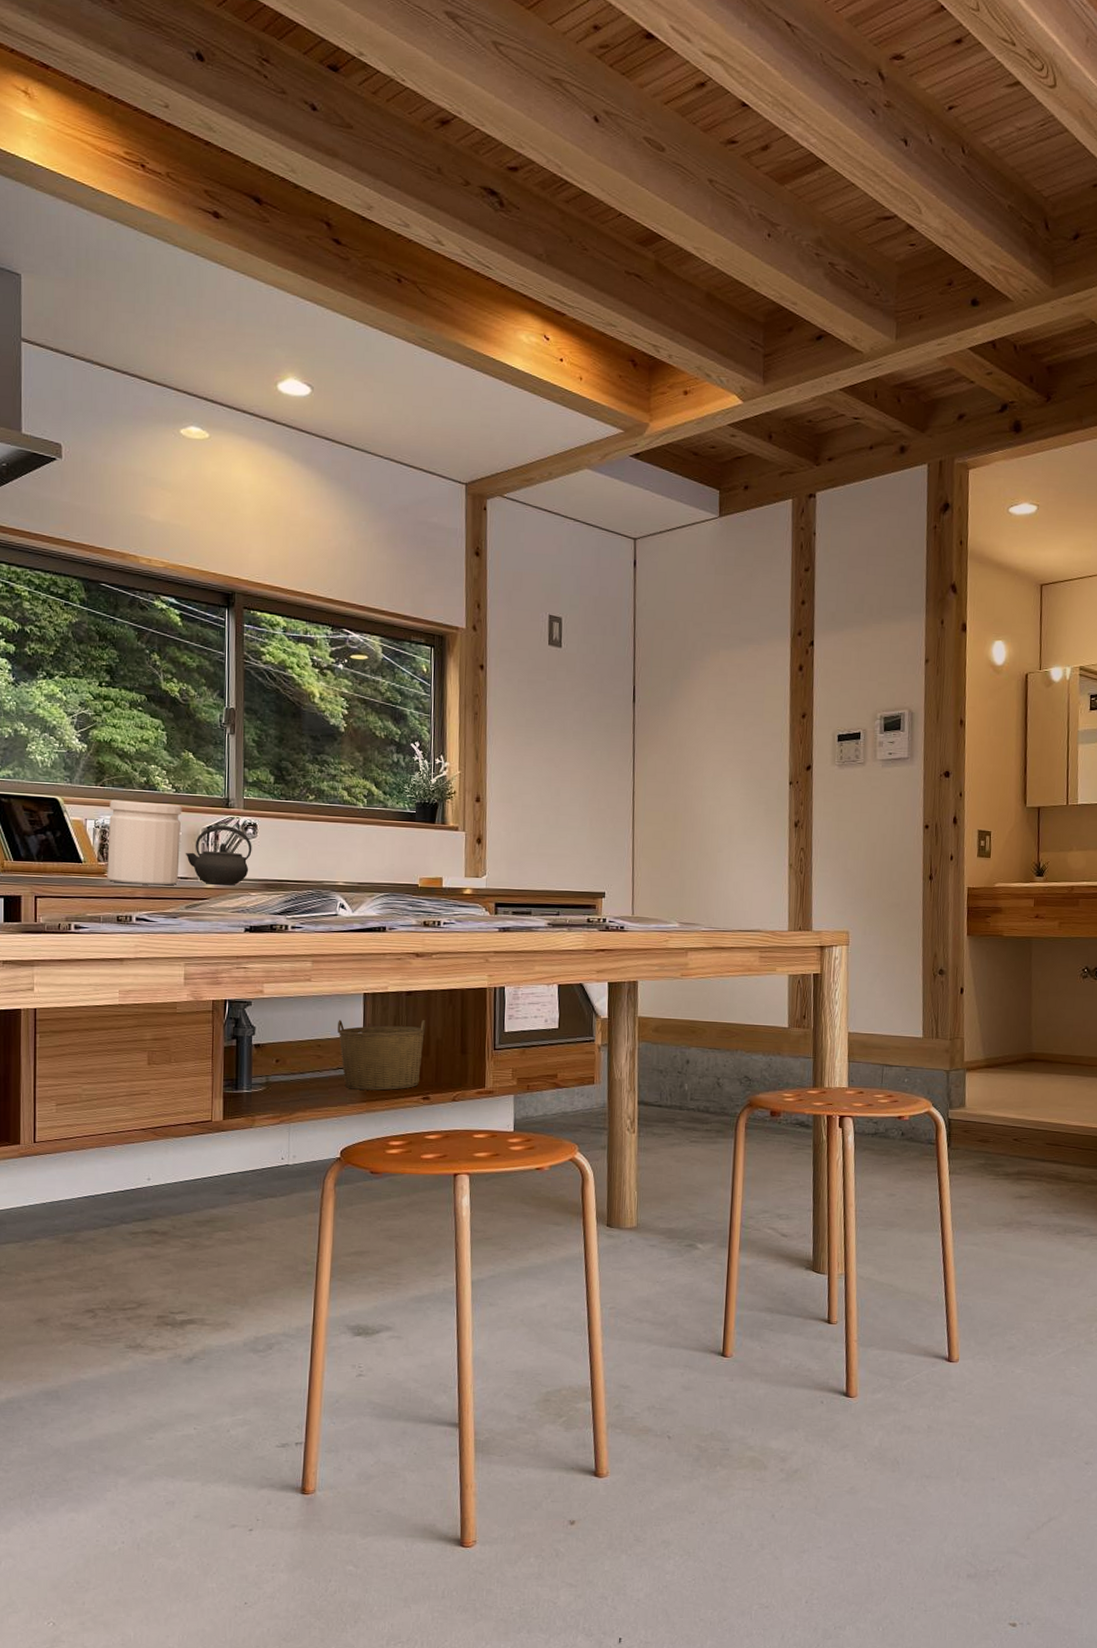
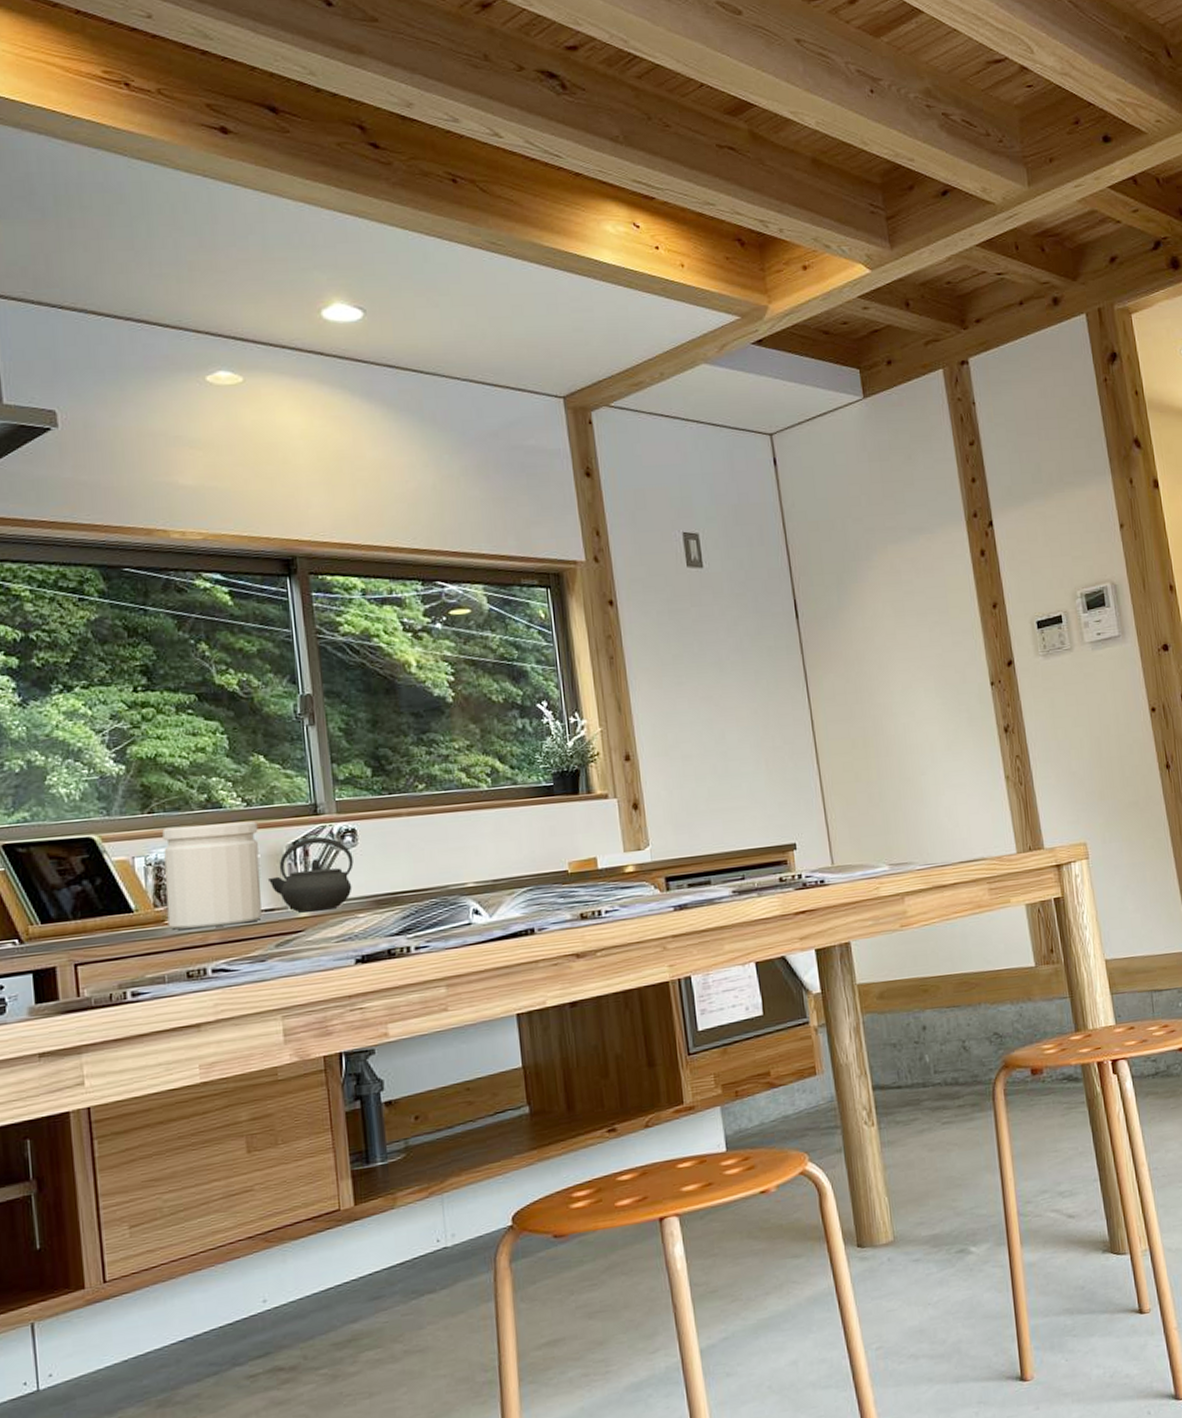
basket: present [338,1019,426,1091] -> none [488,1033,601,1137]

